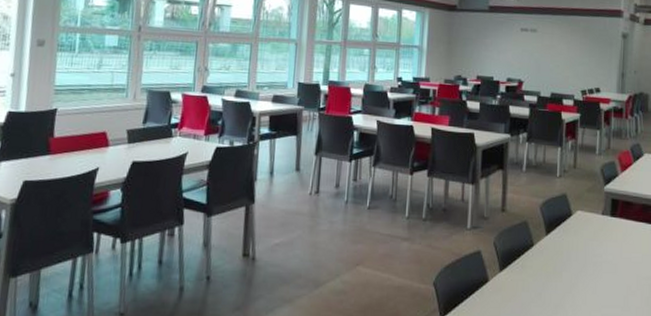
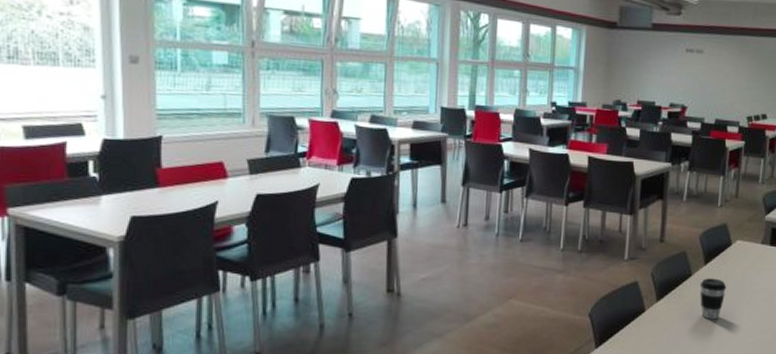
coffee cup: none [542,249,569,292] -> present [700,278,727,320]

